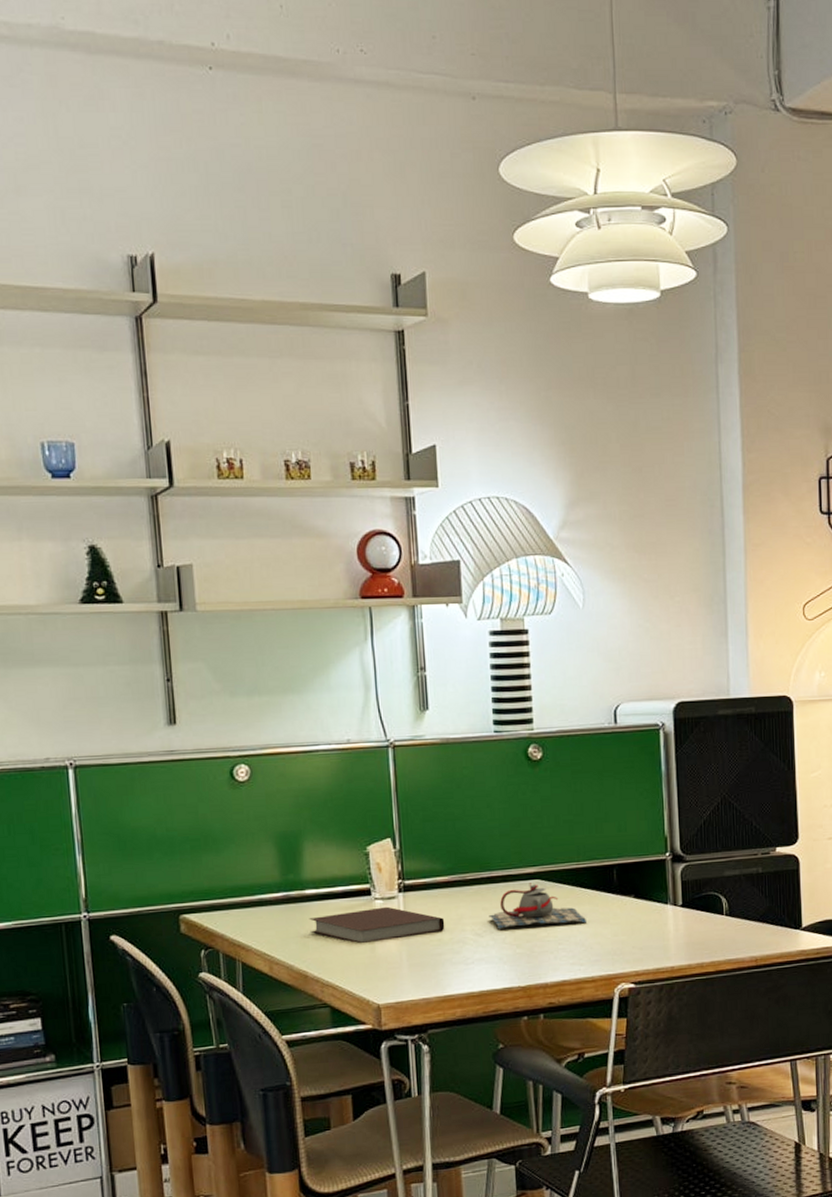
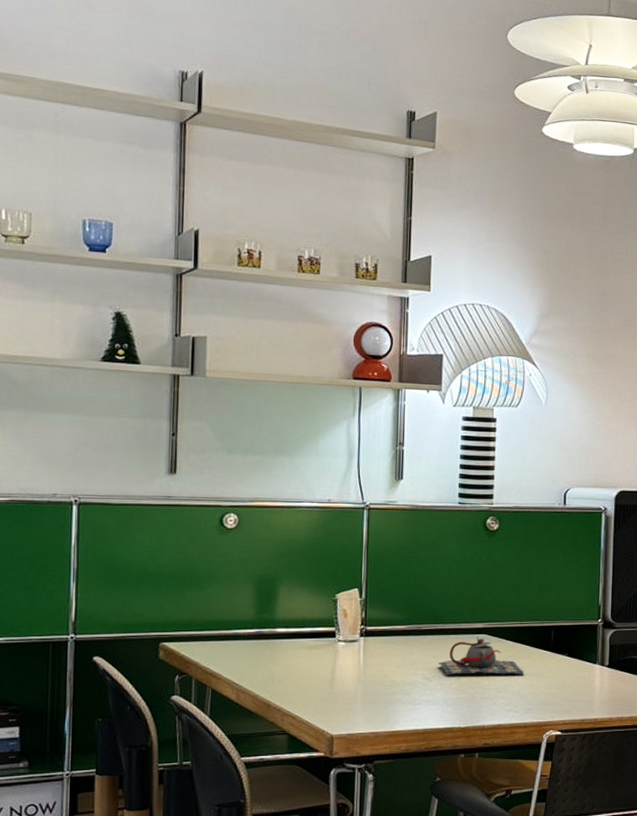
notebook: present [309,906,445,944] -> none [277,648,399,680]

